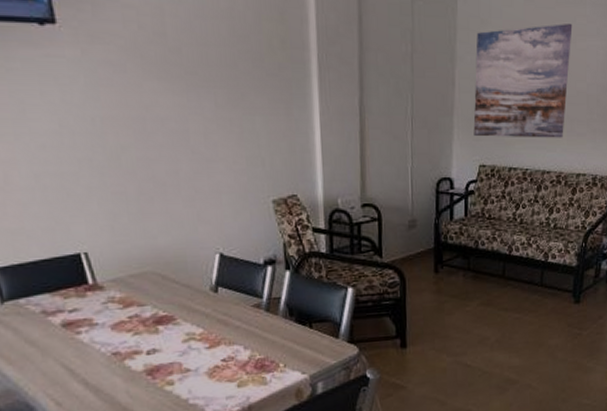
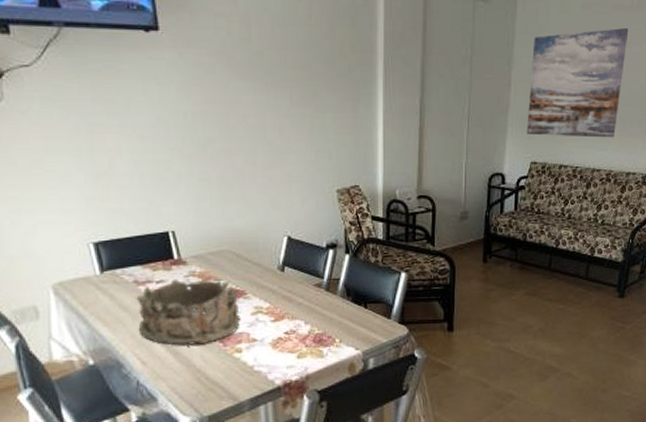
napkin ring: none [45,306,170,382] -> present [136,279,240,346]

